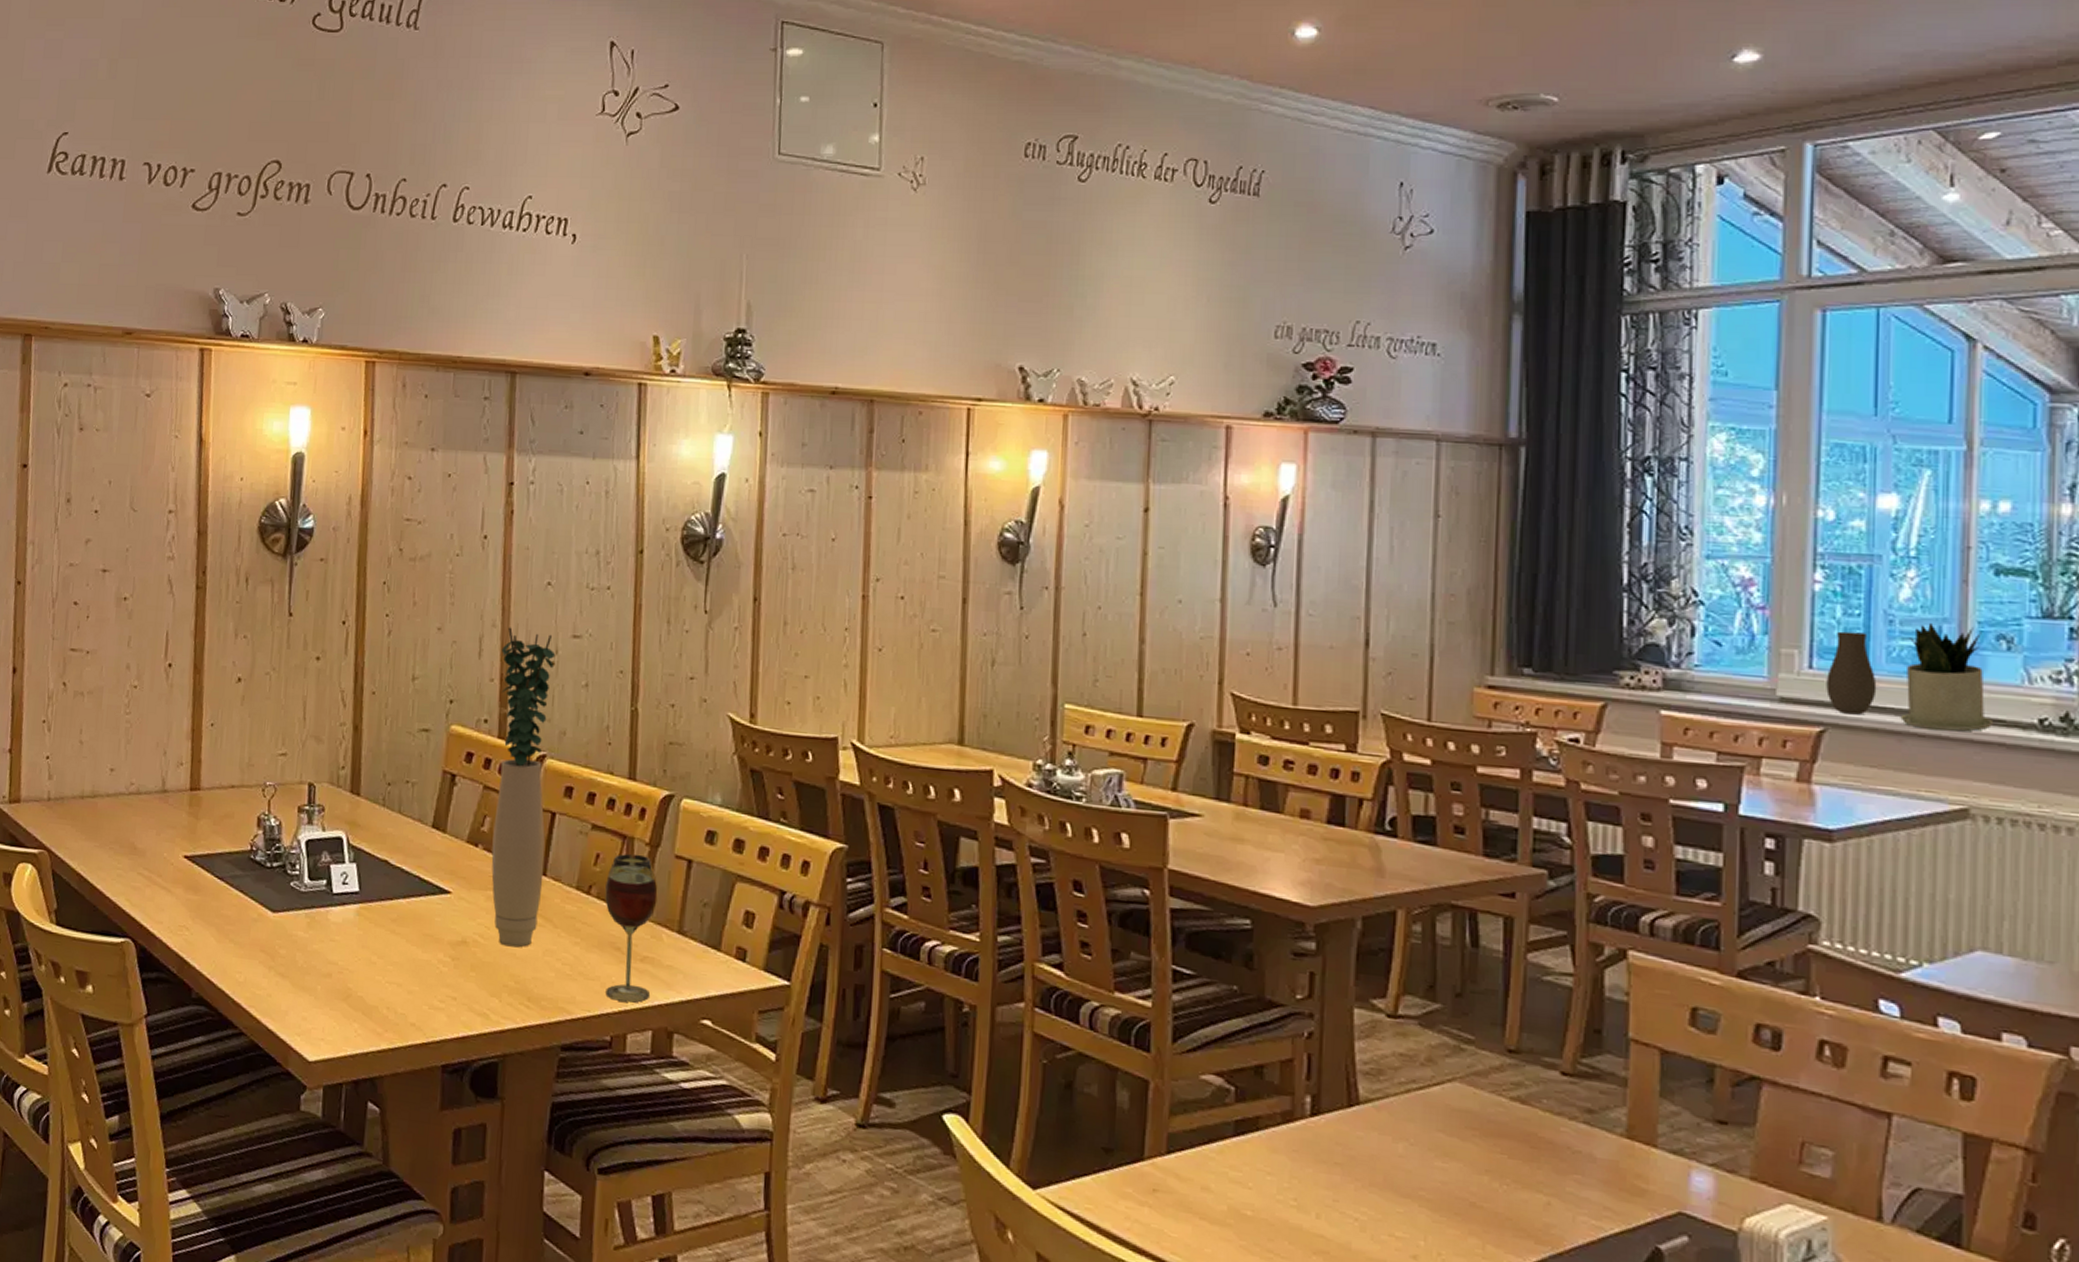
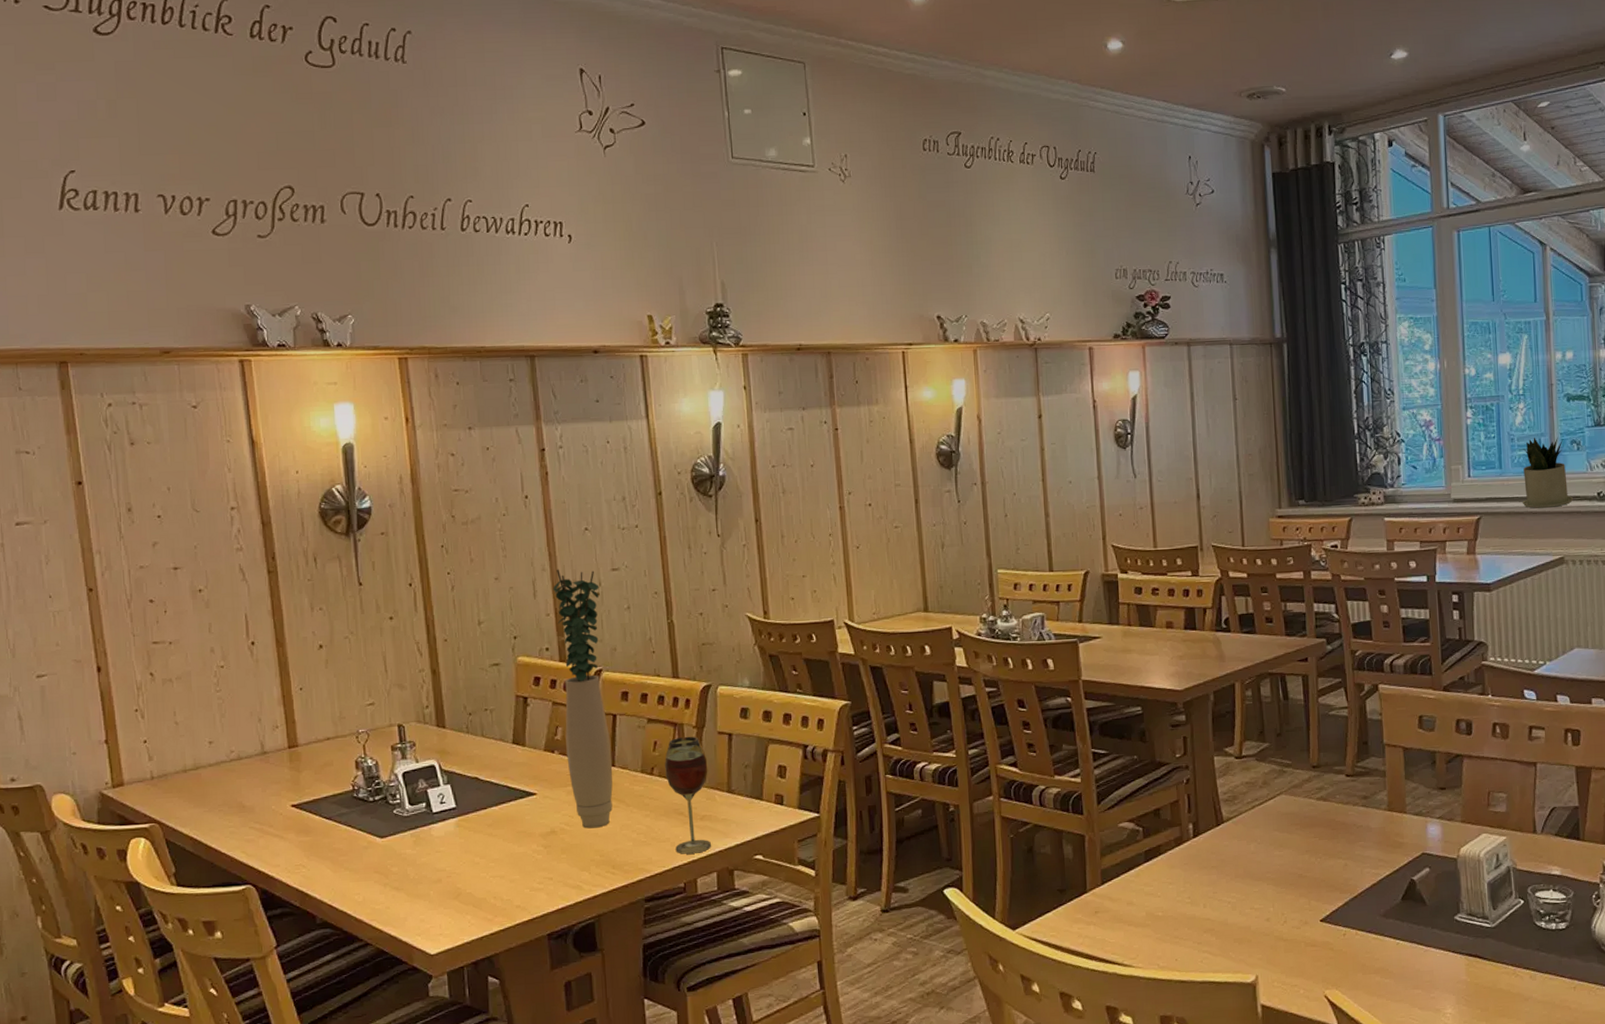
vase: present [1826,631,1877,715] -> none [1479,449,1508,505]

